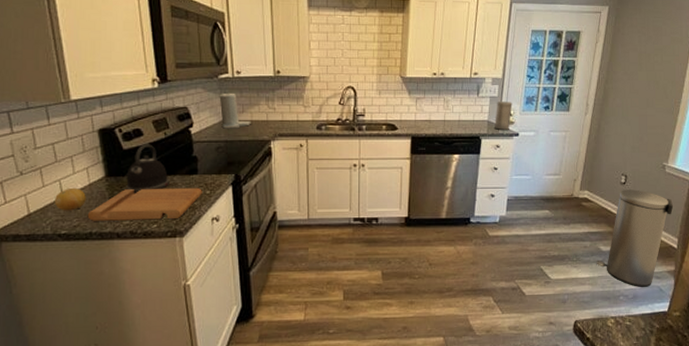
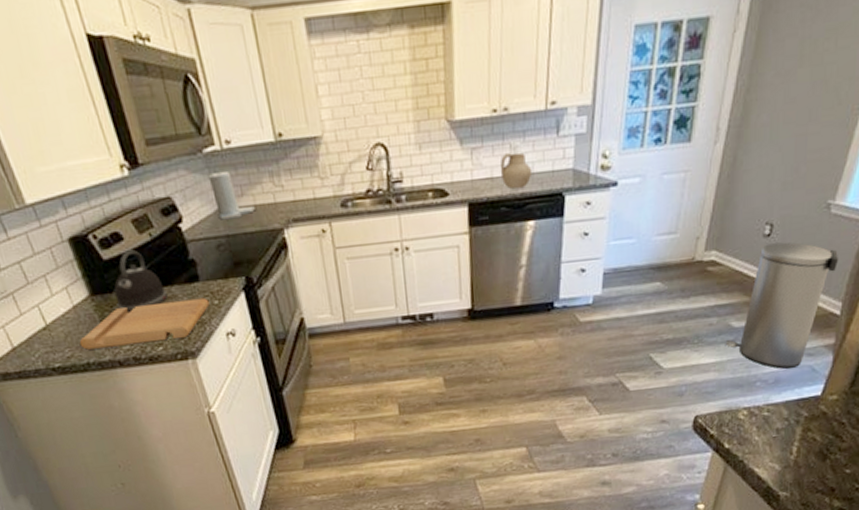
fruit: present [55,187,86,211] -> none [37,312,74,341]
ceramic pitcher: none [436,104,459,131] -> present [500,152,533,190]
canister: present [495,102,513,131] -> none [583,138,608,181]

